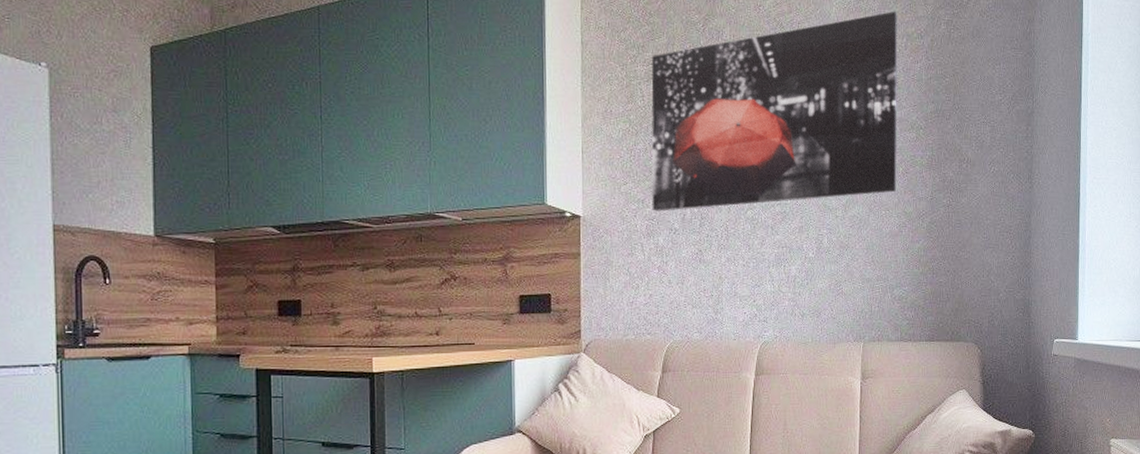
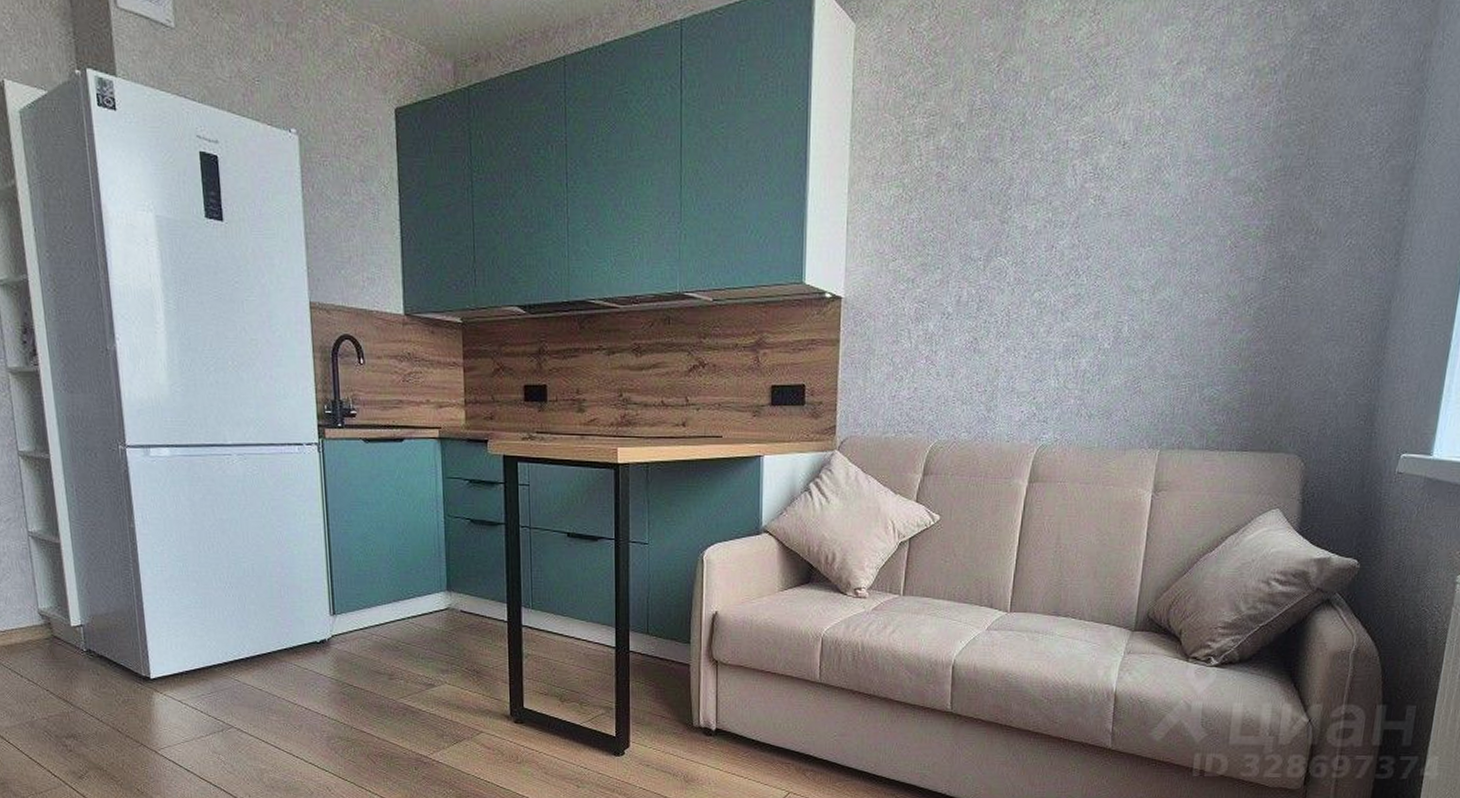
wall art: present [651,11,898,212] -> none [923,39,1246,293]

